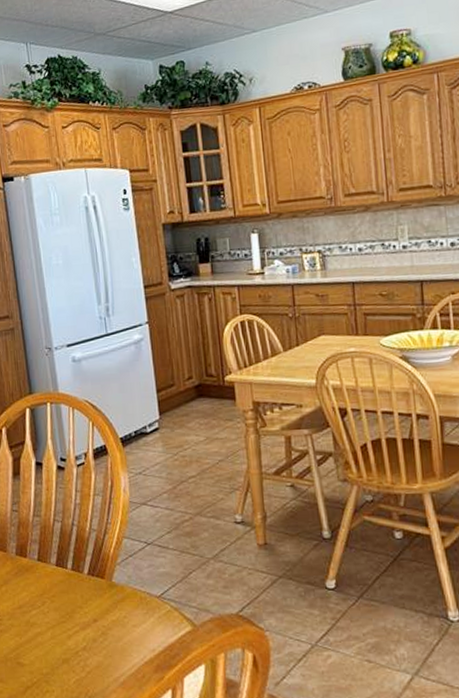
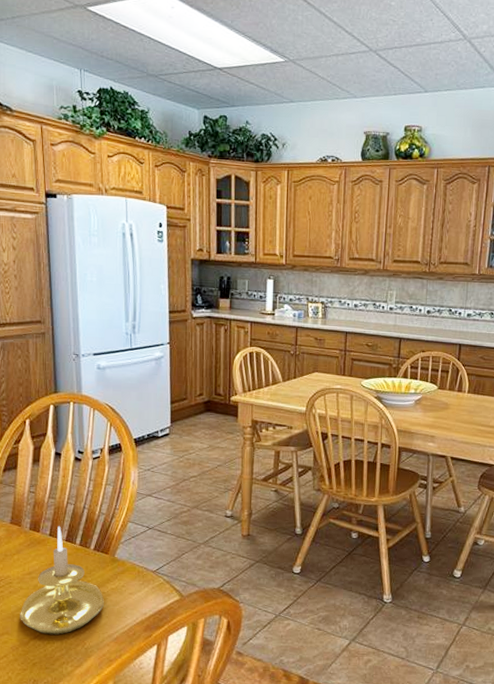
candle holder: none [13,548,106,681] -> present [20,526,105,635]

